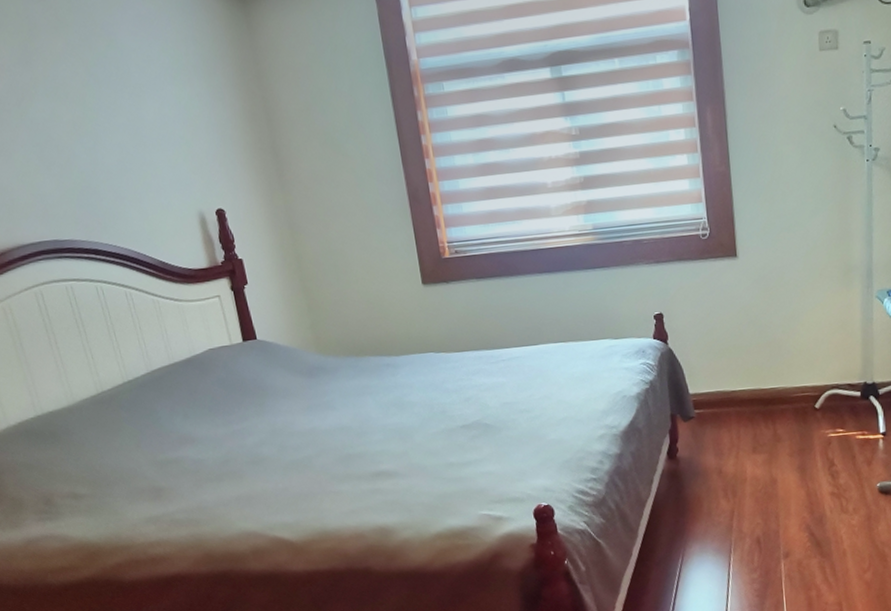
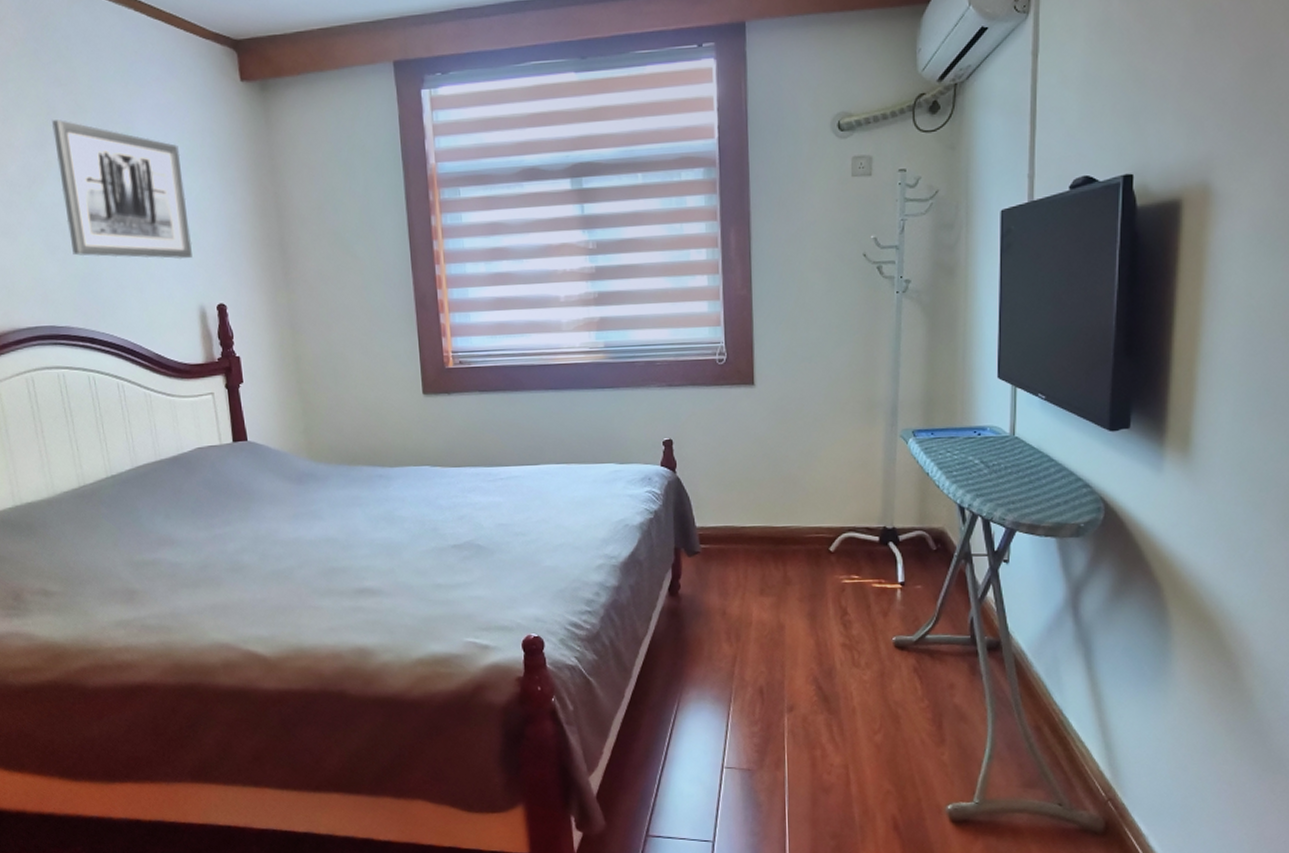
wall art: none [34,35,187,170] -> present [52,120,192,260]

